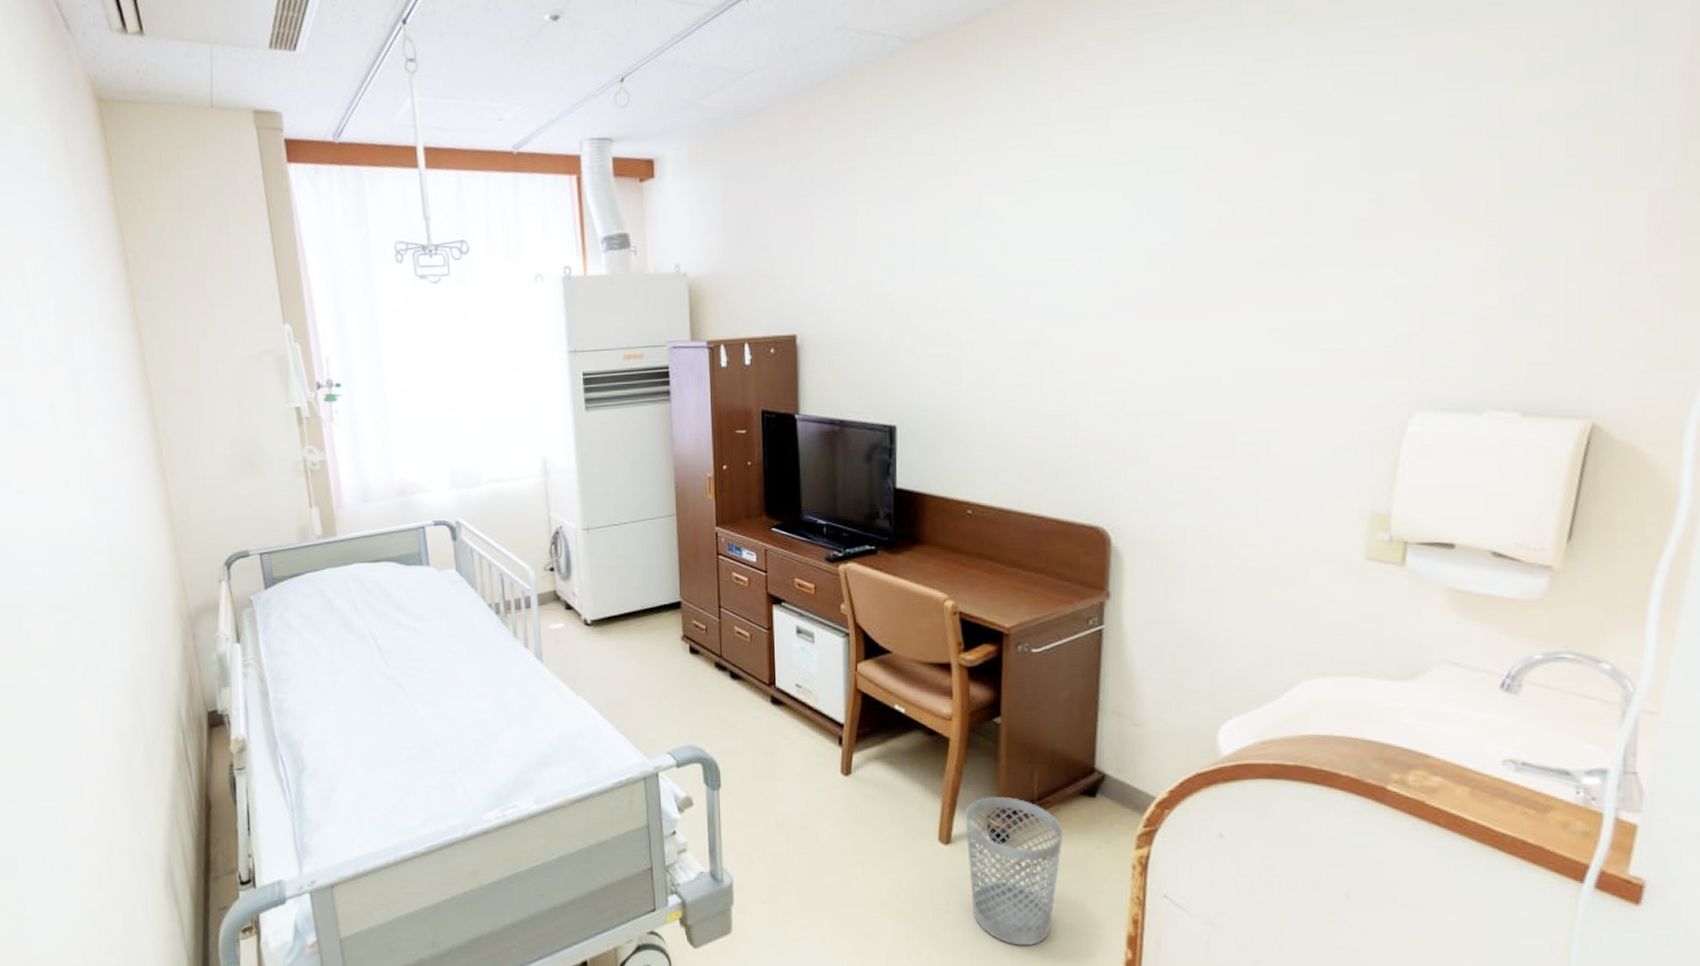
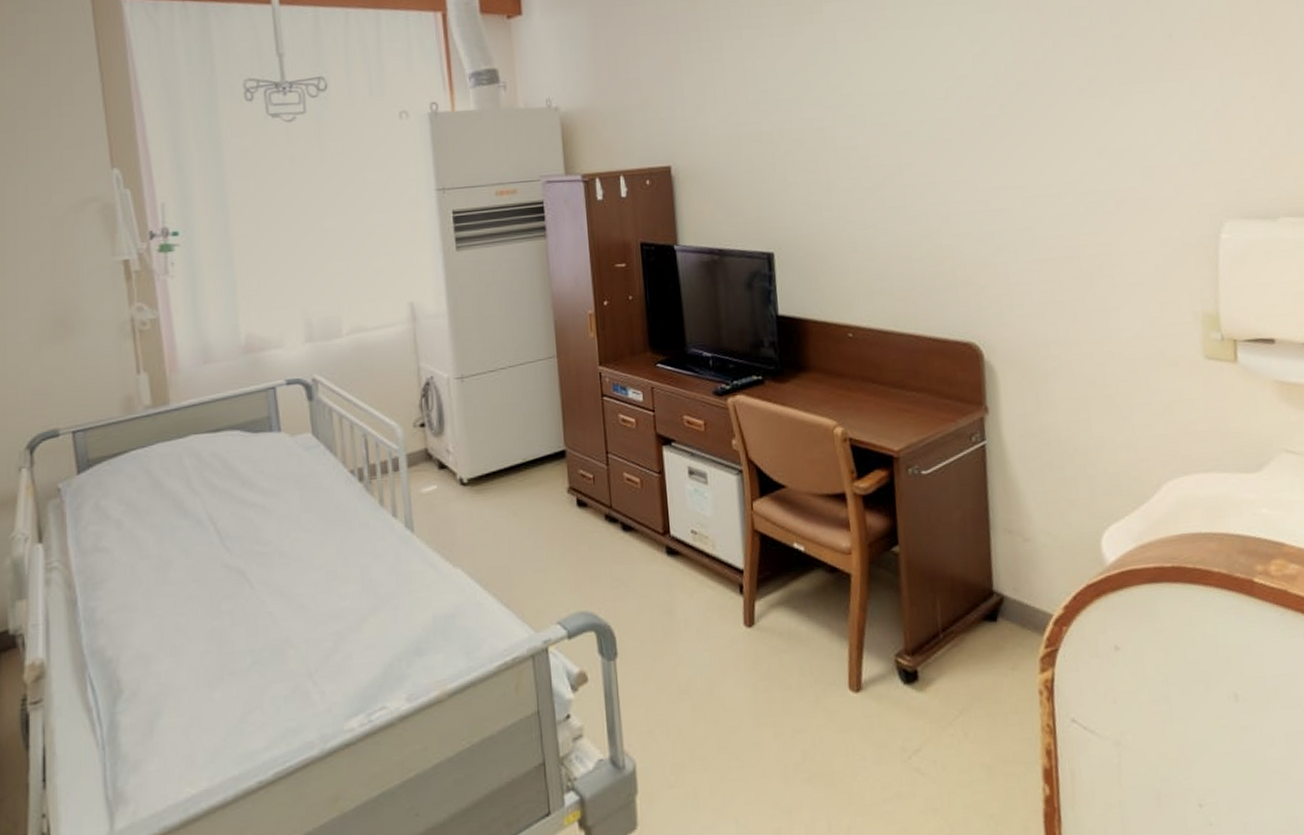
wastebasket: present [965,797,1063,946] -> none [873,631,971,797]

